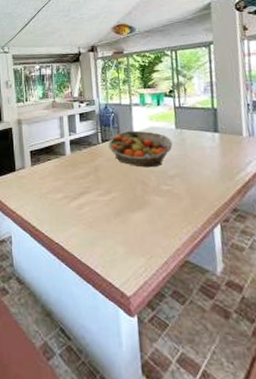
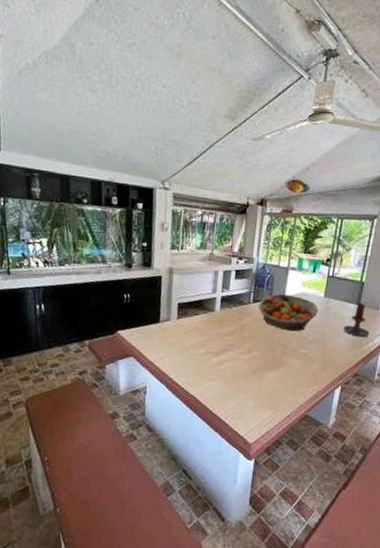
candle holder: none [205,130,239,167] -> present [343,303,370,338]

